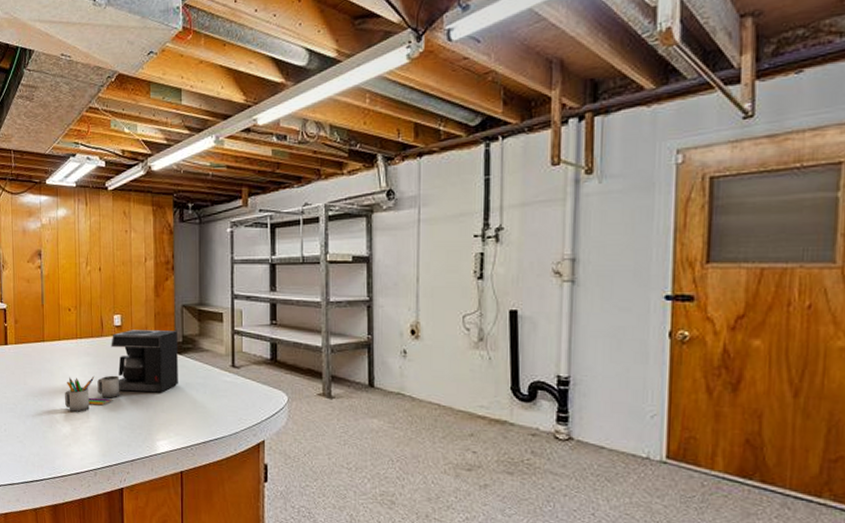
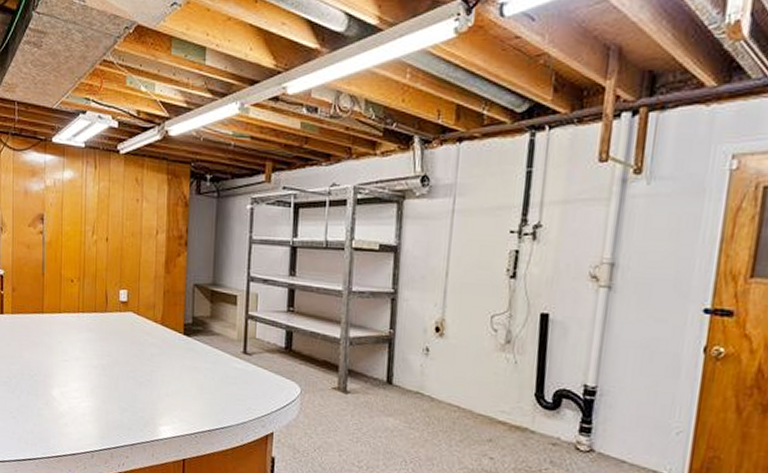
coffee maker: present [65,330,178,413] -> none [63,307,187,392]

